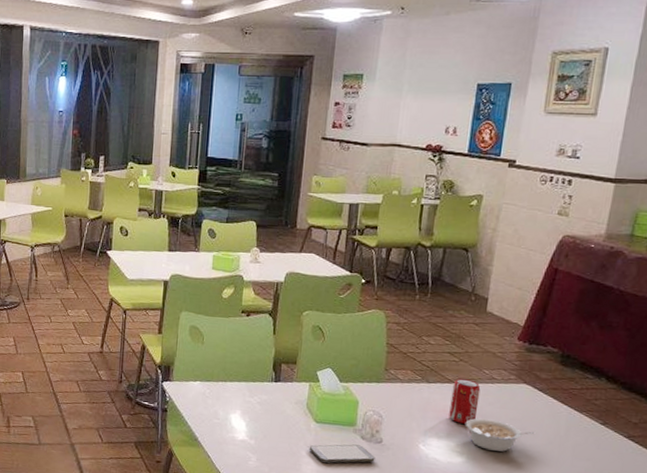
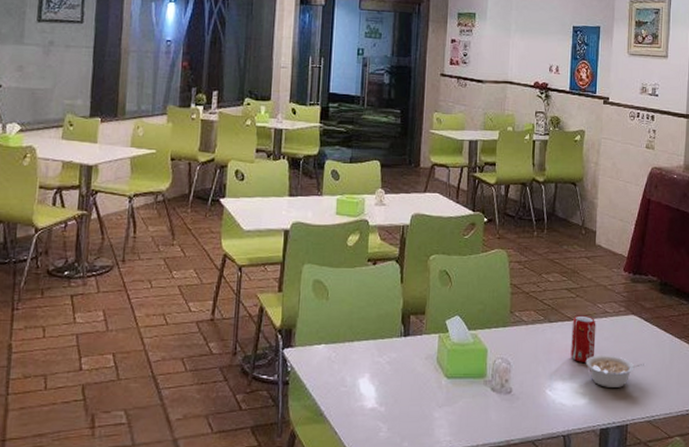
smartphone: present [309,444,375,463] -> none [441,398,506,423]

